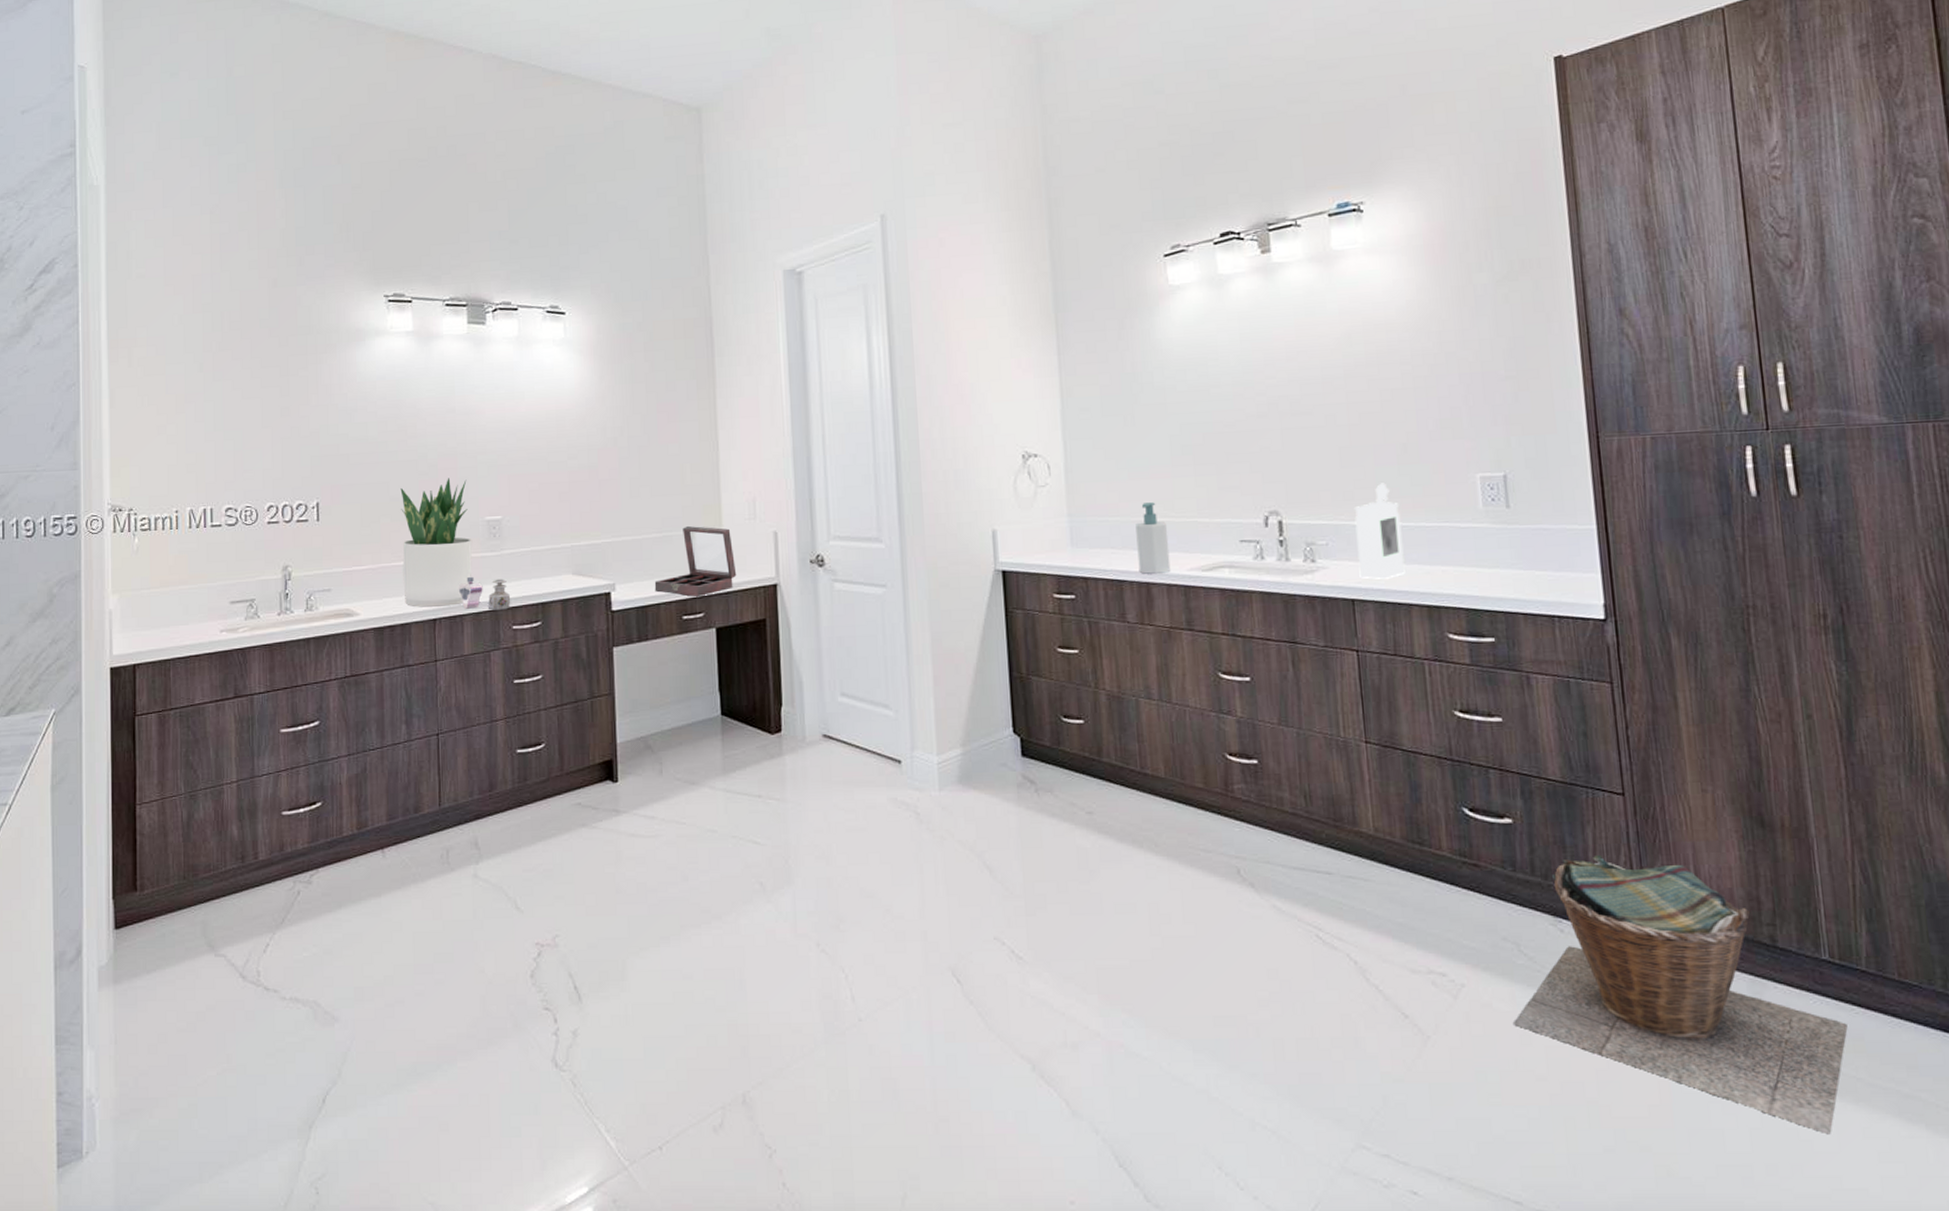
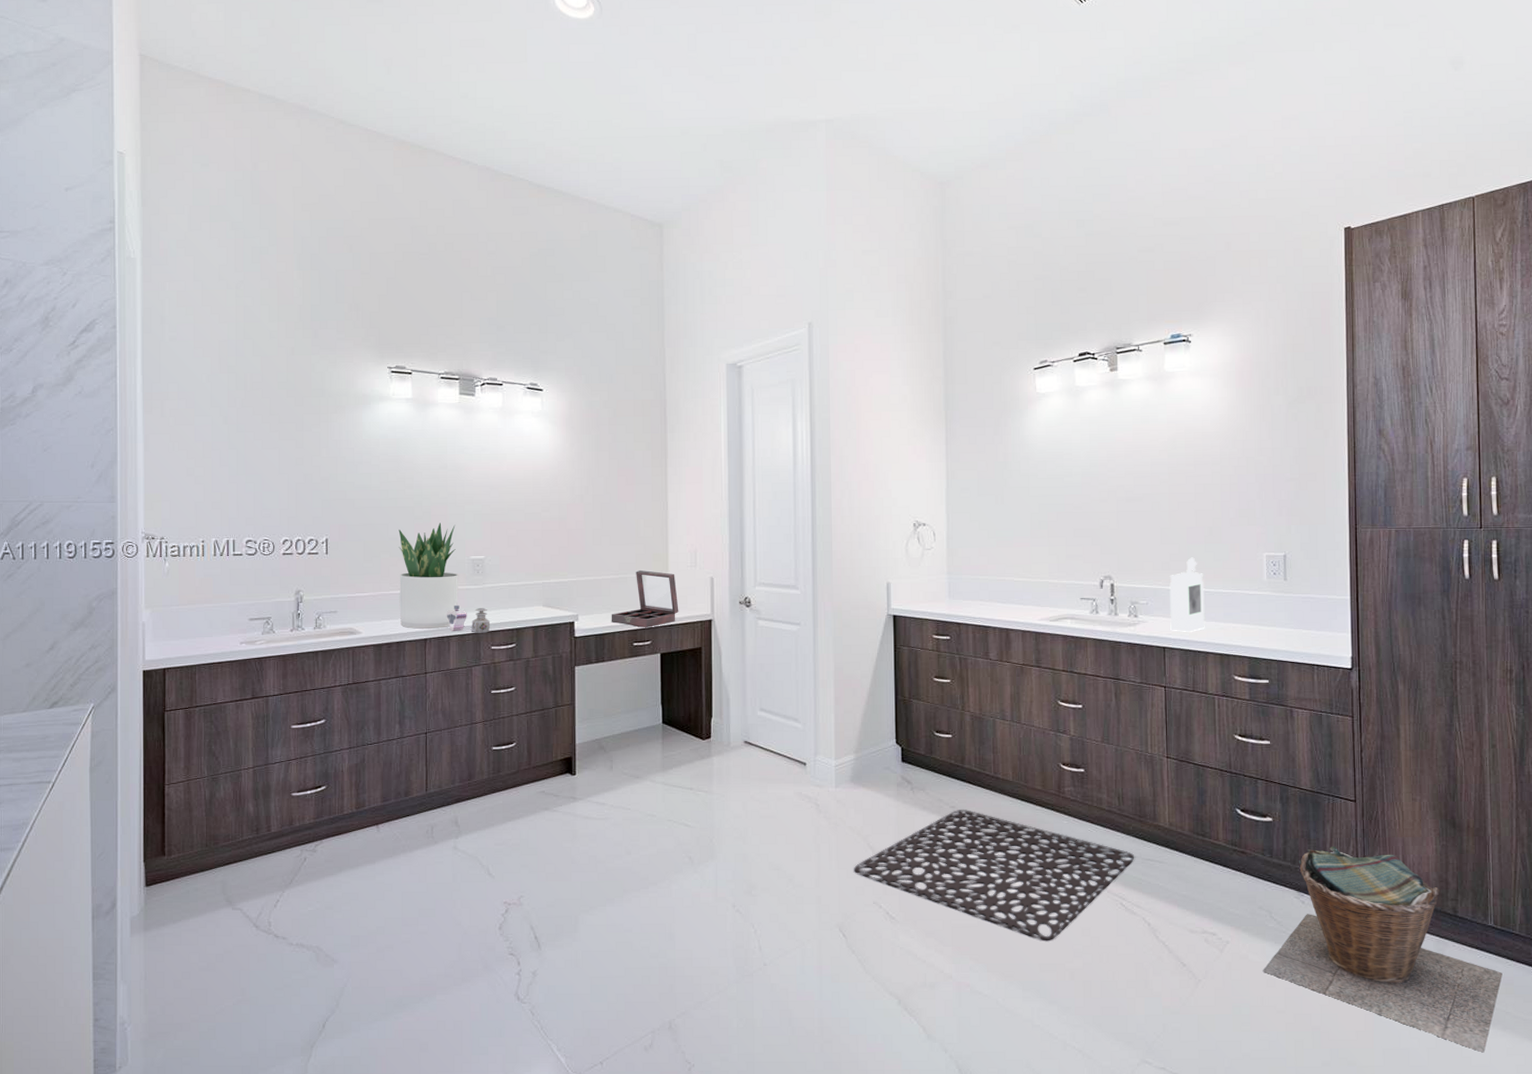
bath mat: none [967,816,1330,987] -> present [854,810,1134,941]
soap bottle: present [1135,502,1171,575] -> none [1000,565,1026,623]

